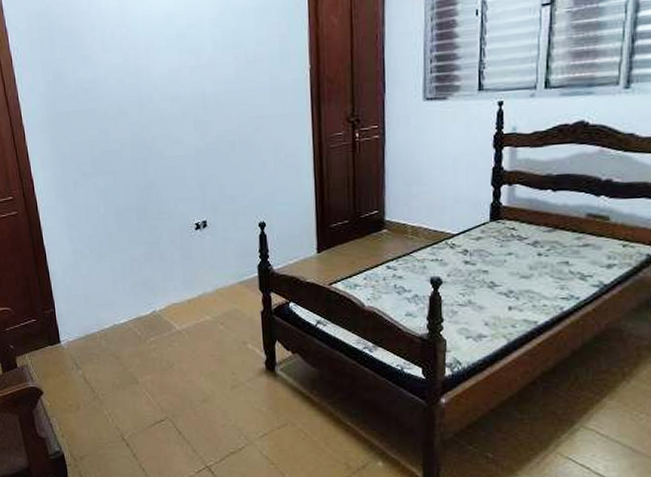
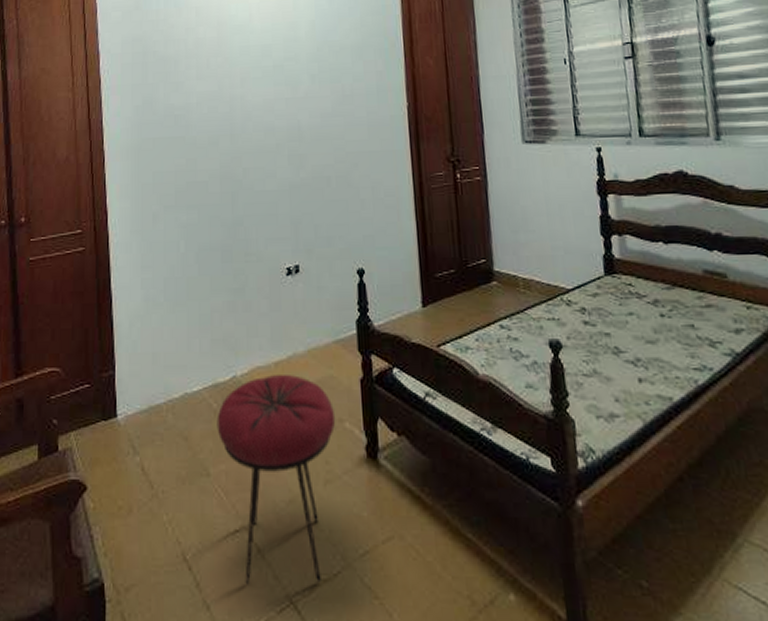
stool: none [141,308,240,455] -> present [216,373,336,585]

